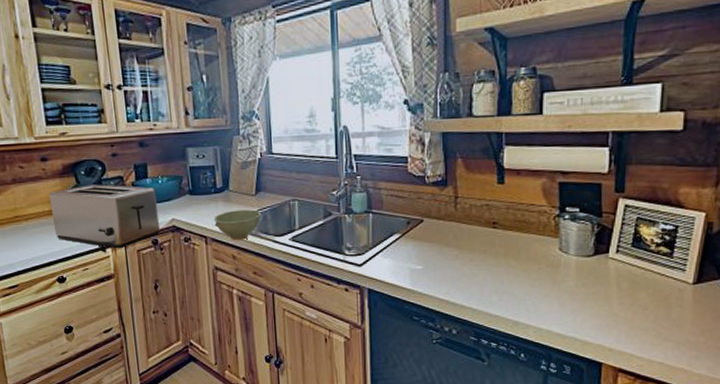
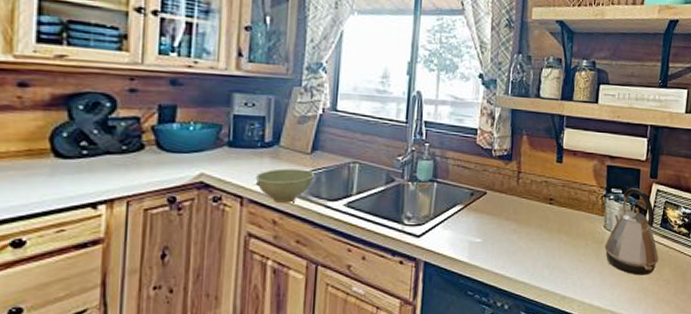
toaster: present [49,184,161,249] -> none [20,123,183,207]
kettle: none [561,204,632,300] -> present [604,187,659,275]

